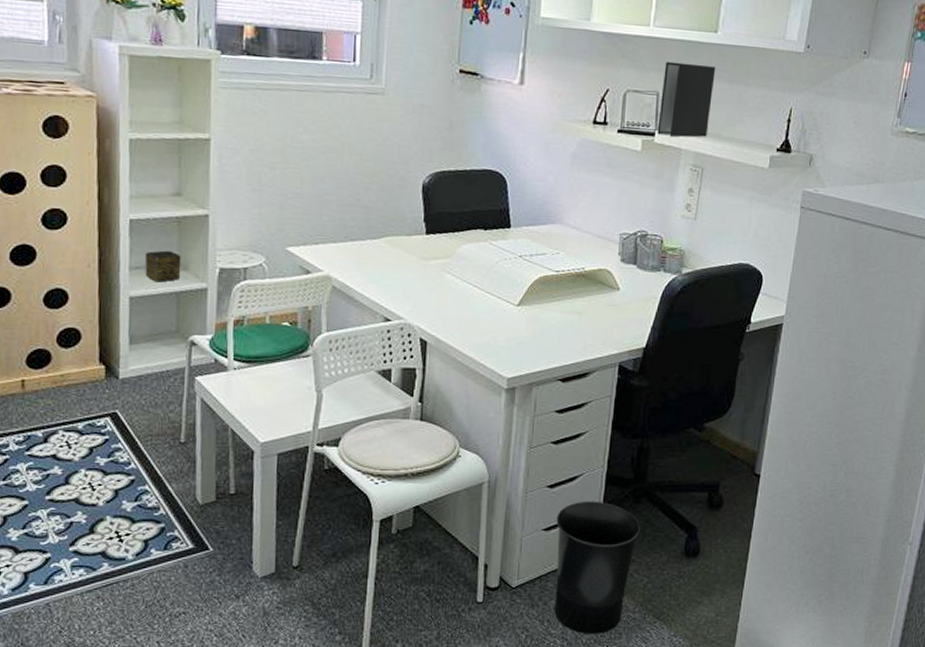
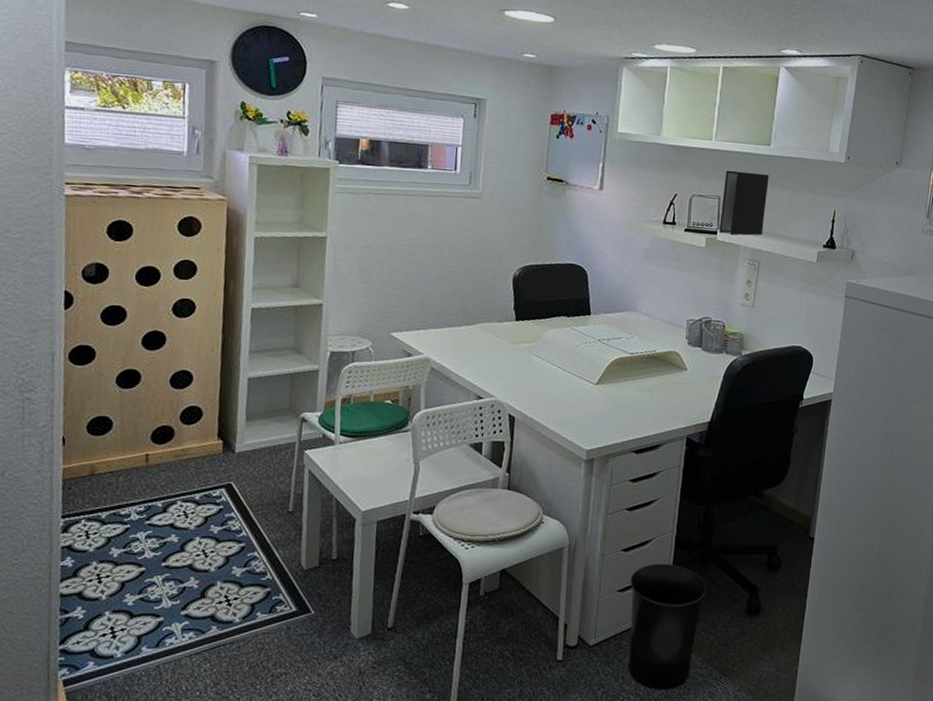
decorative box: present [145,250,182,283] -> none [263,336,297,365]

